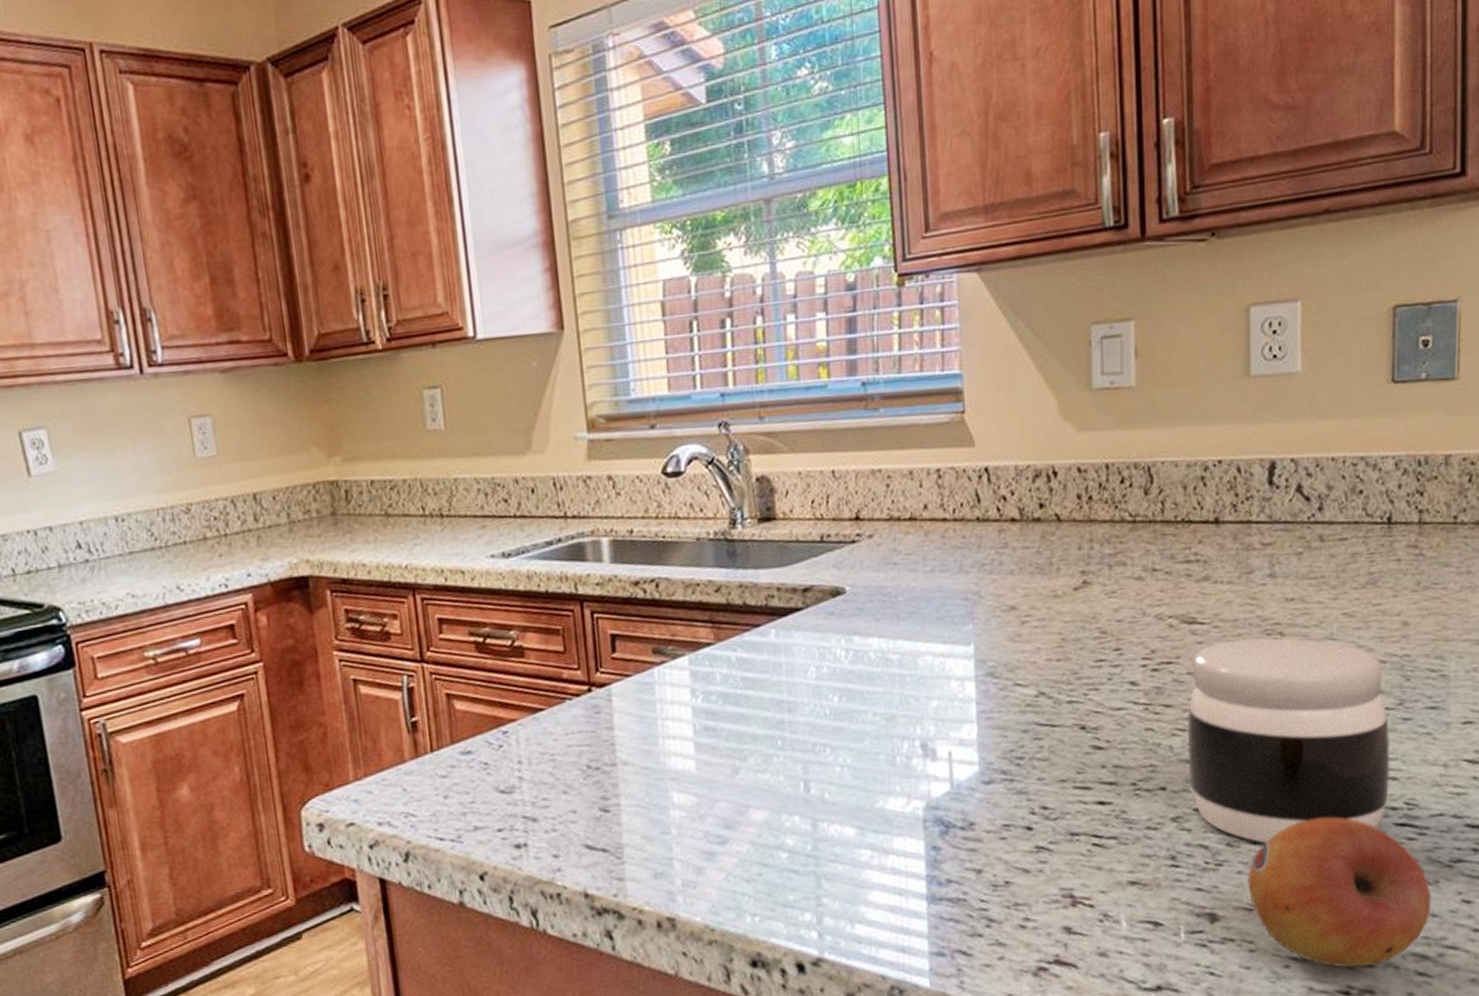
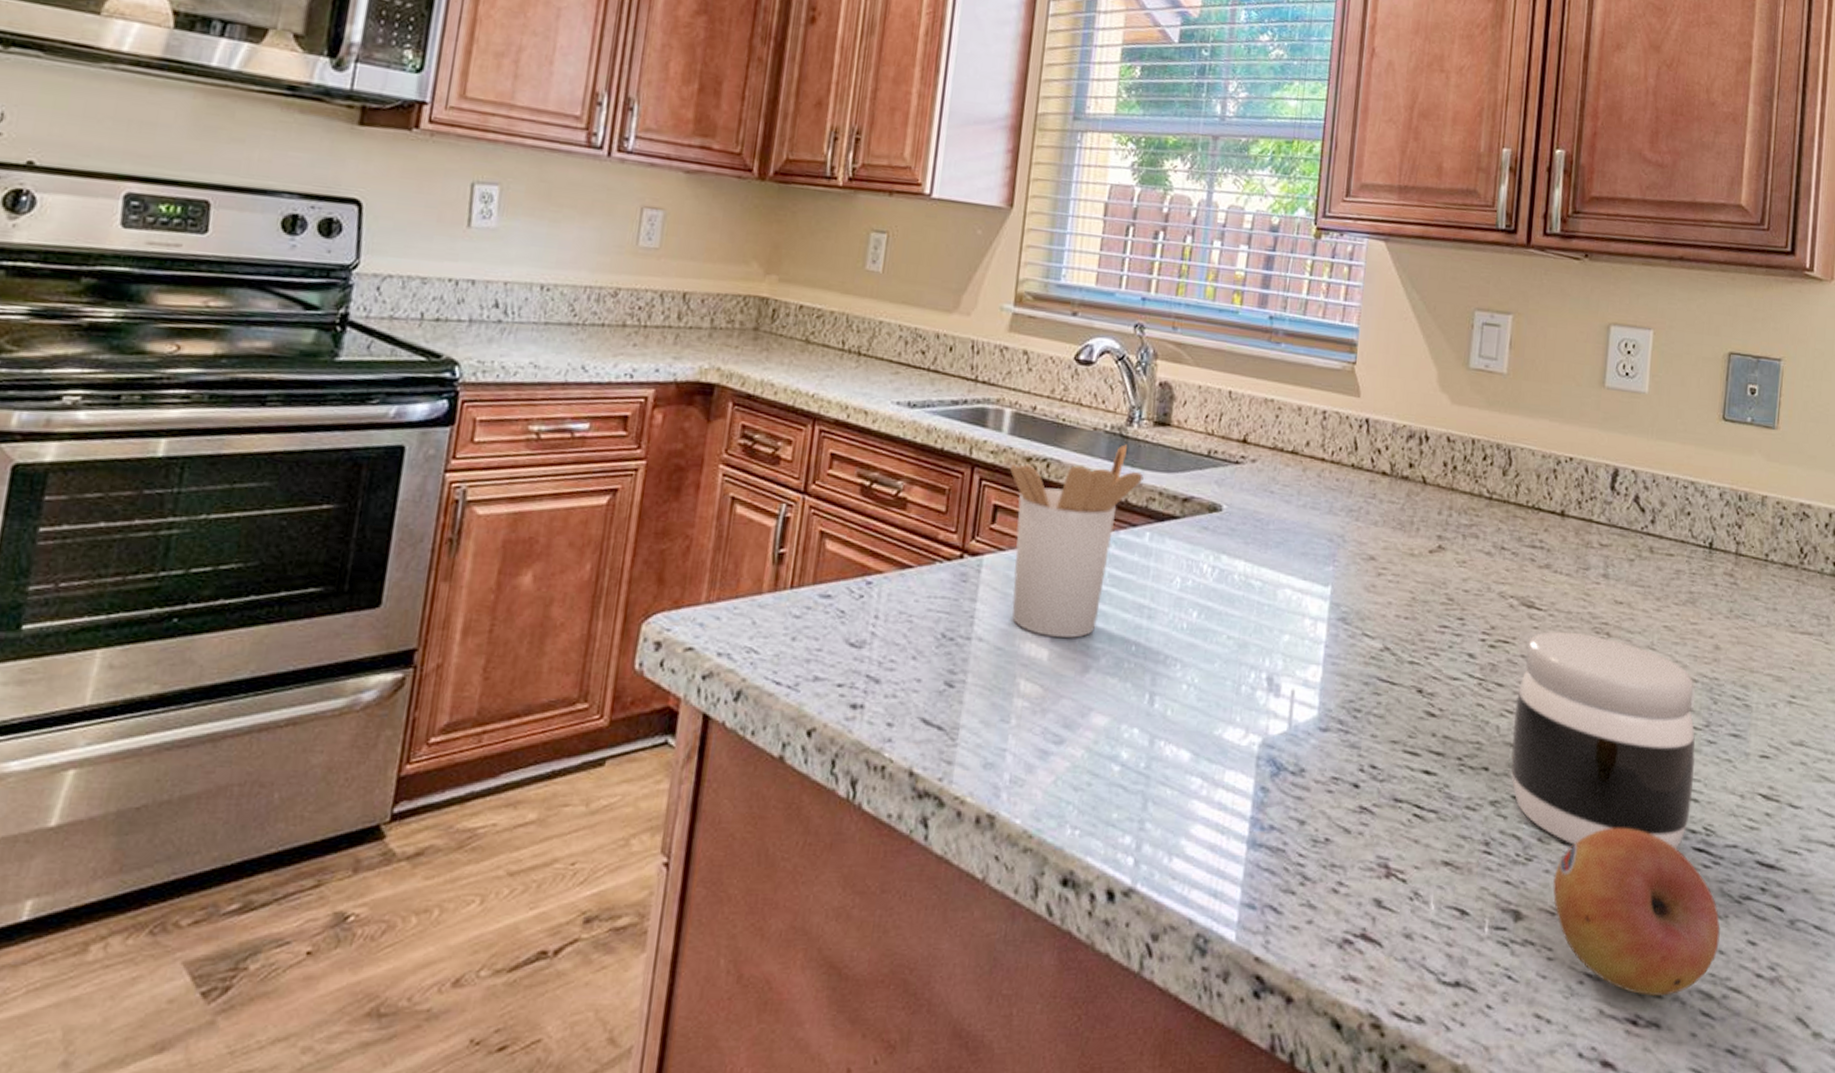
utensil holder: none [618,548,758,748] -> present [1009,444,1144,638]

